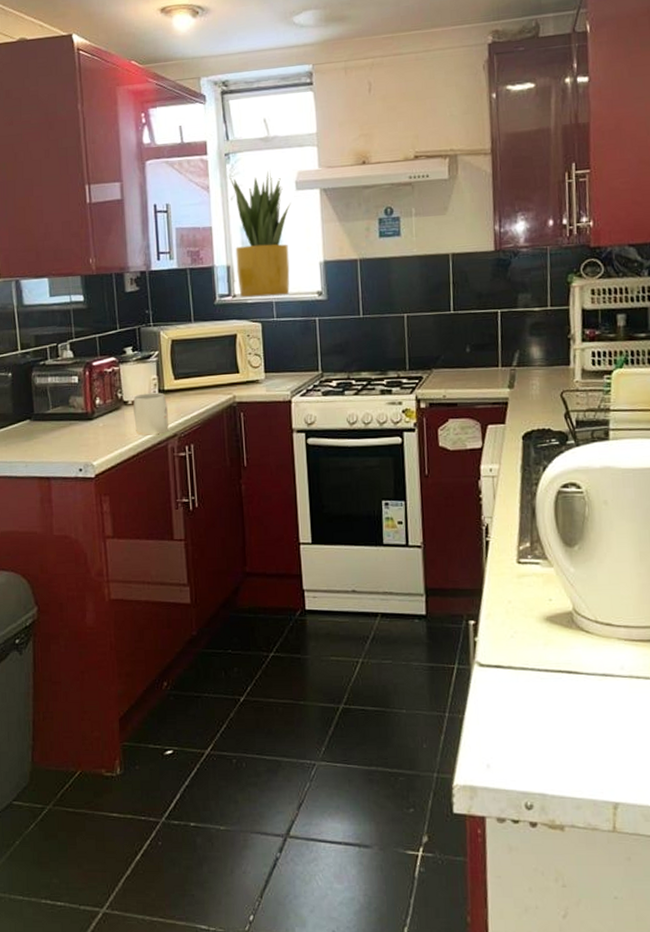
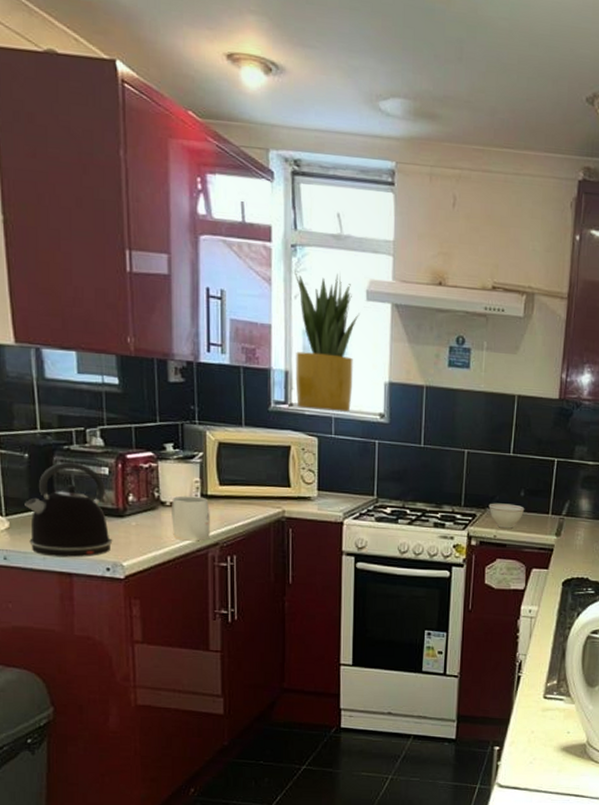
kettle: none [9,375,84,464] -> present [24,462,113,558]
bowl: none [434,361,473,388] -> present [488,503,525,530]

